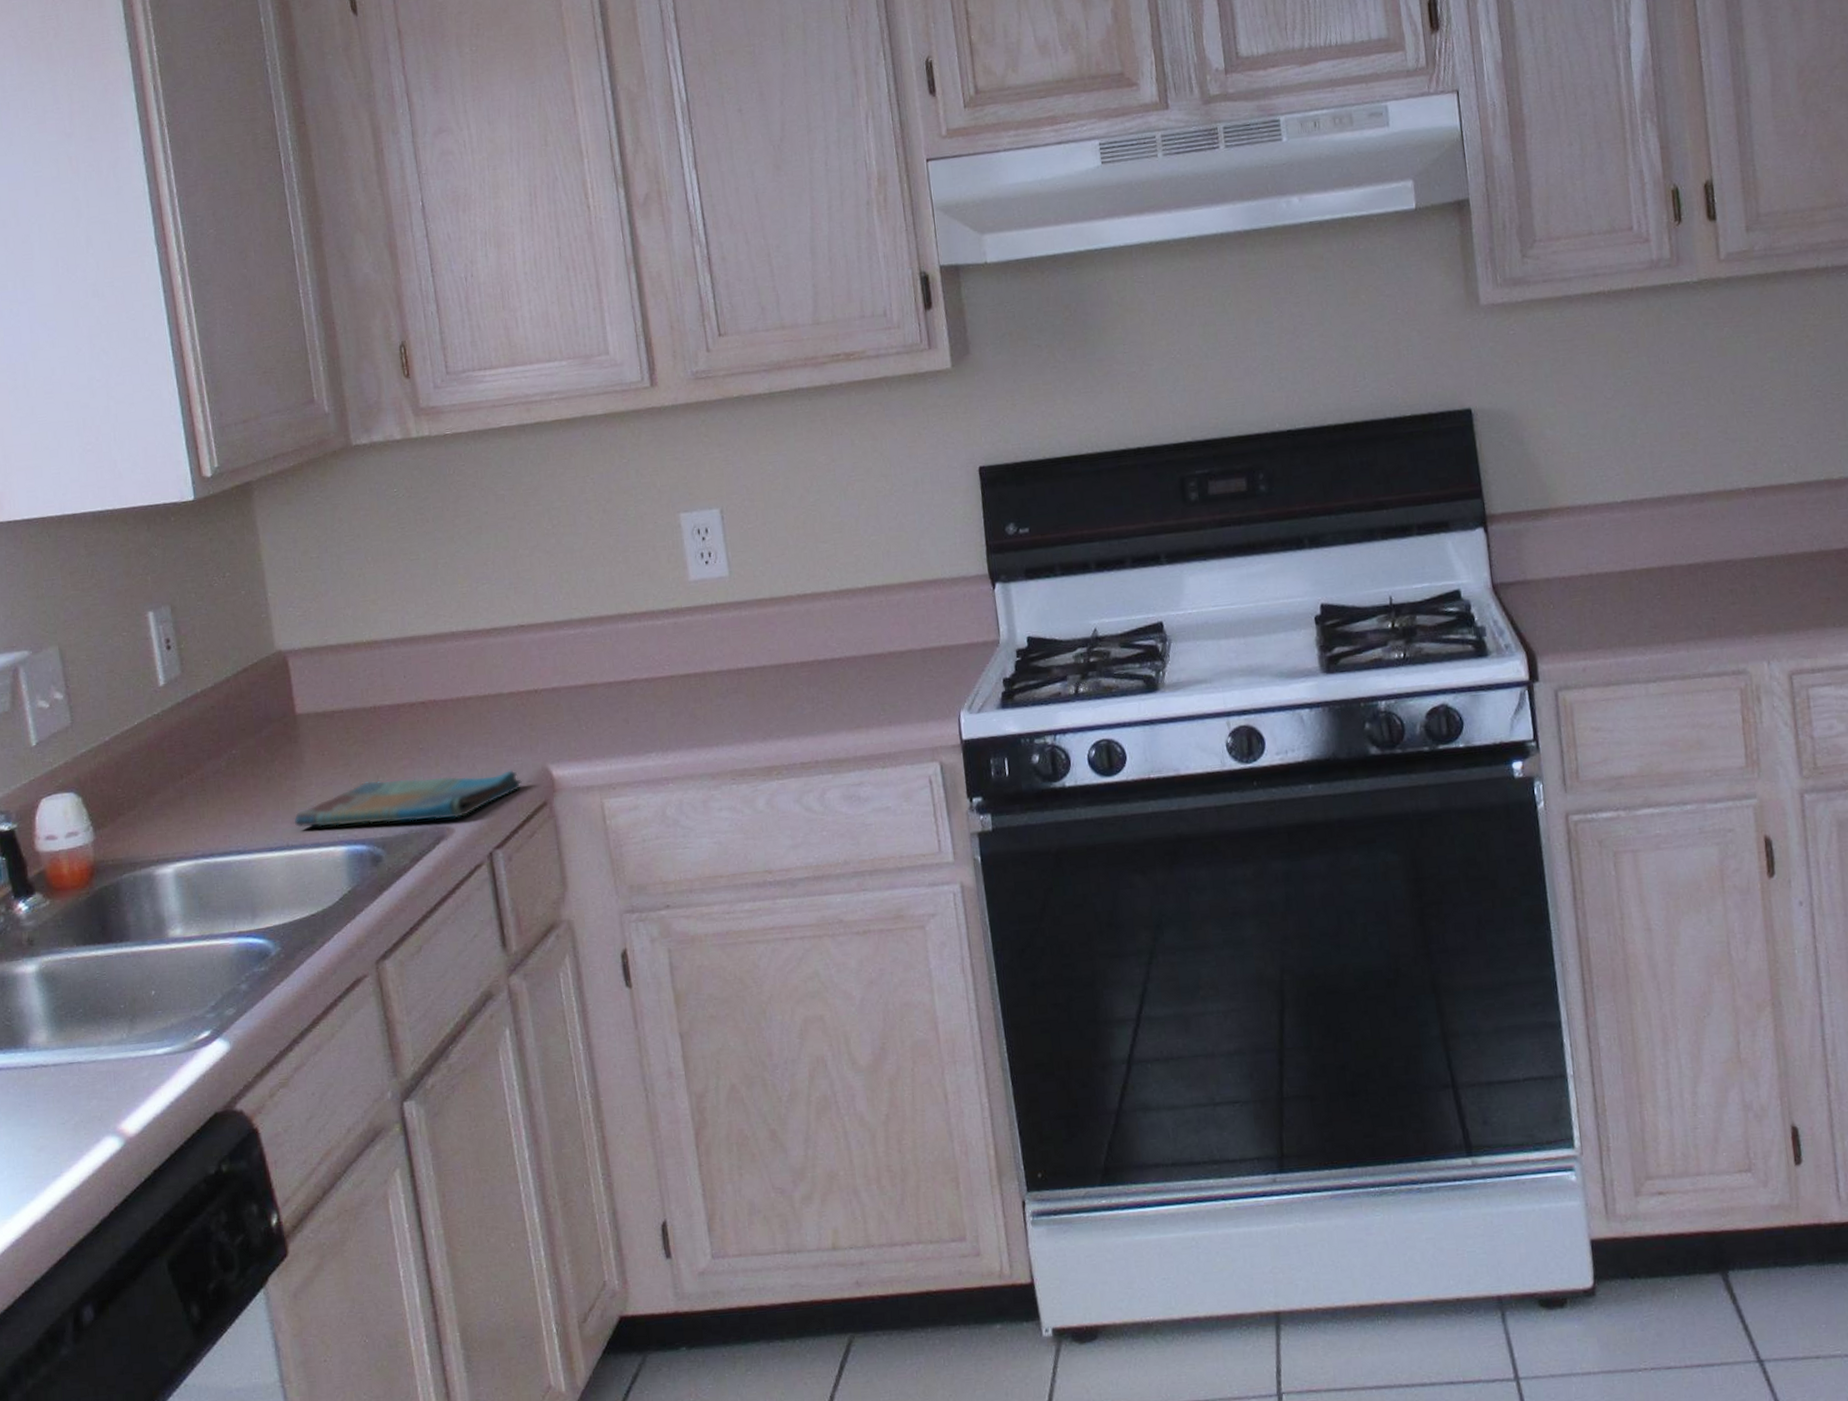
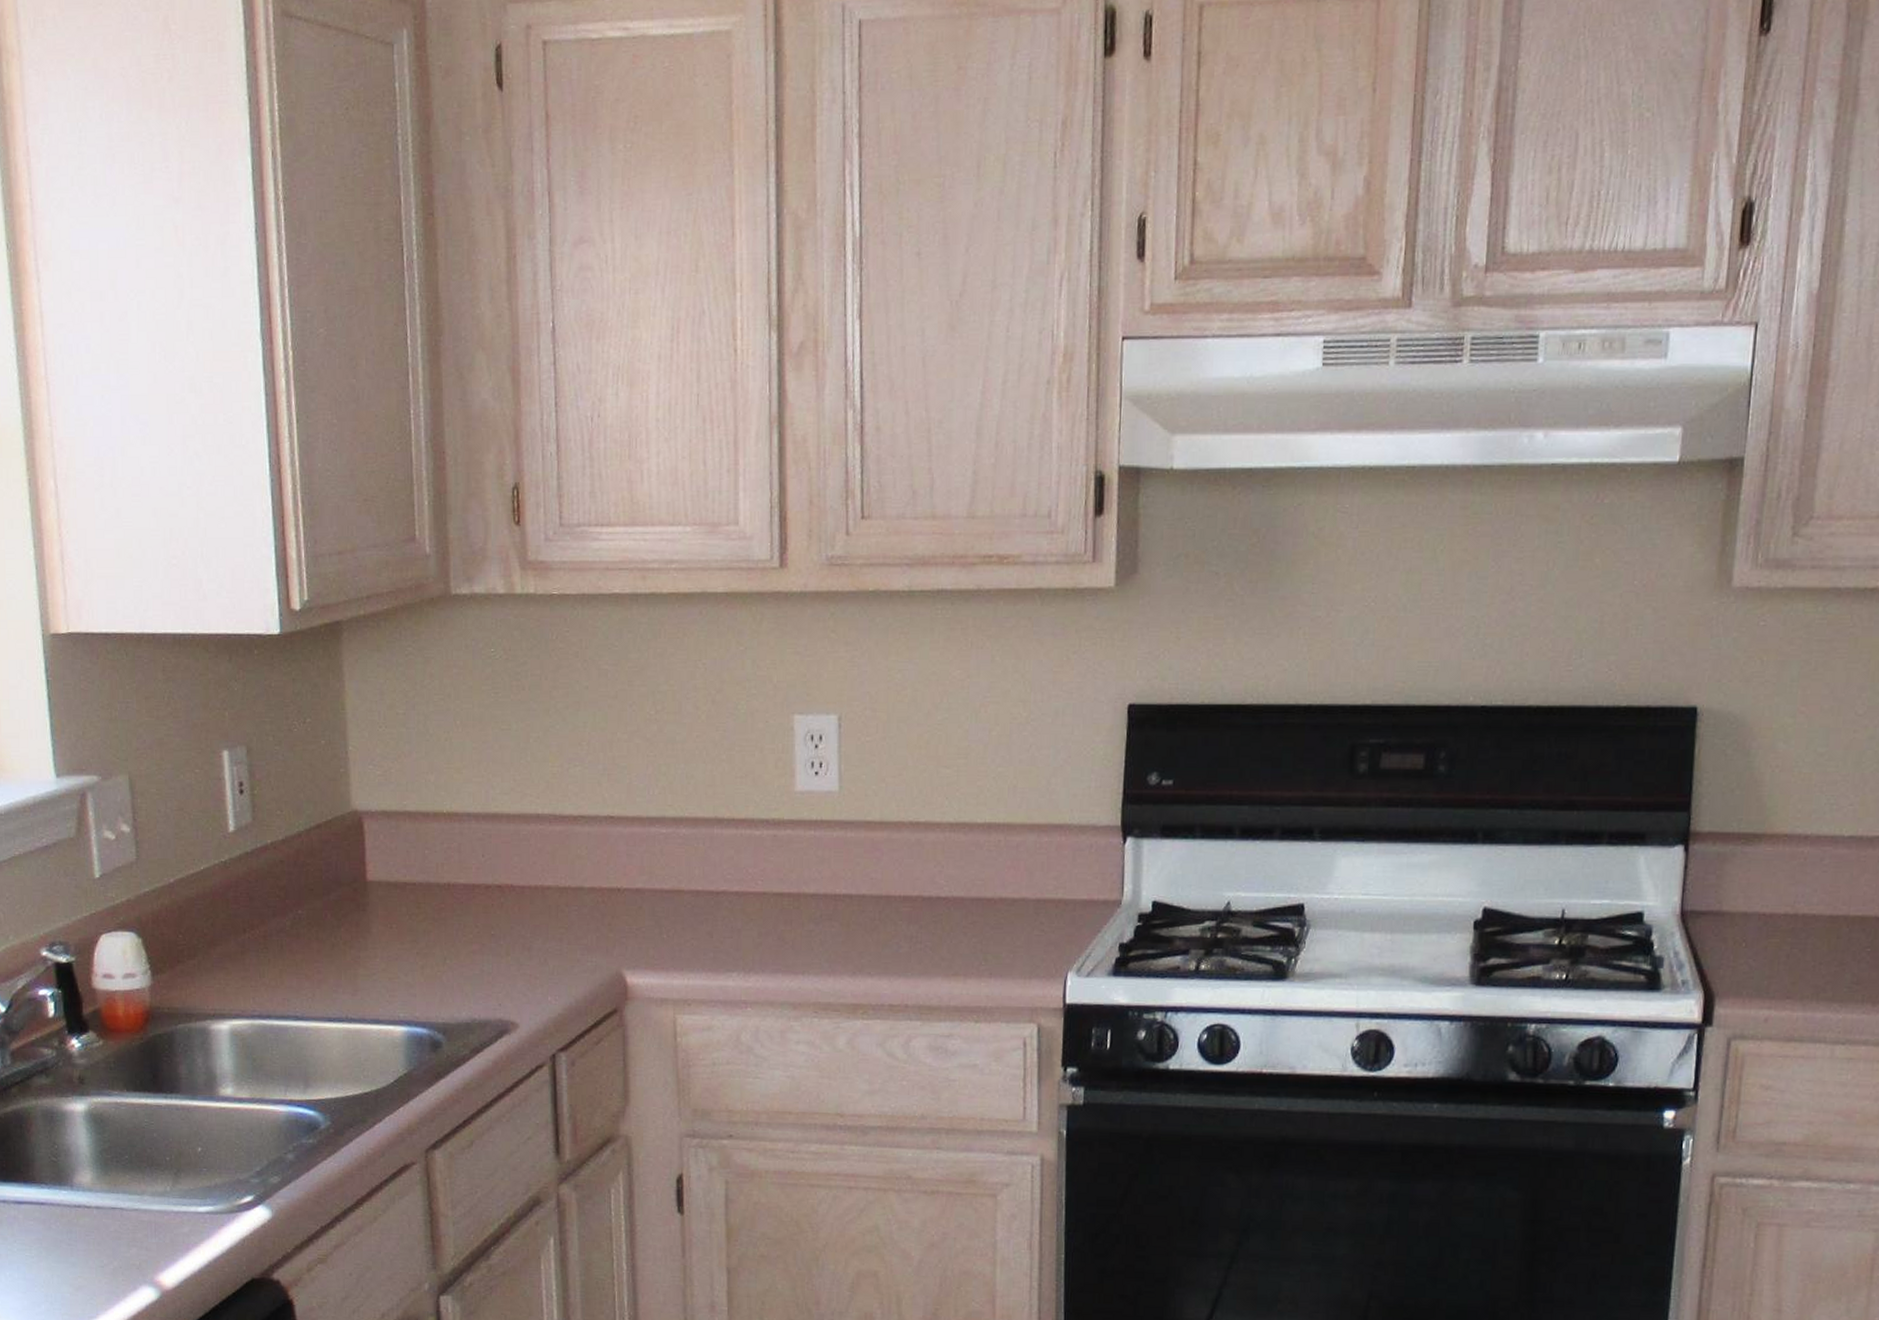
dish towel: present [294,770,522,828] -> none [355,962,594,1014]

